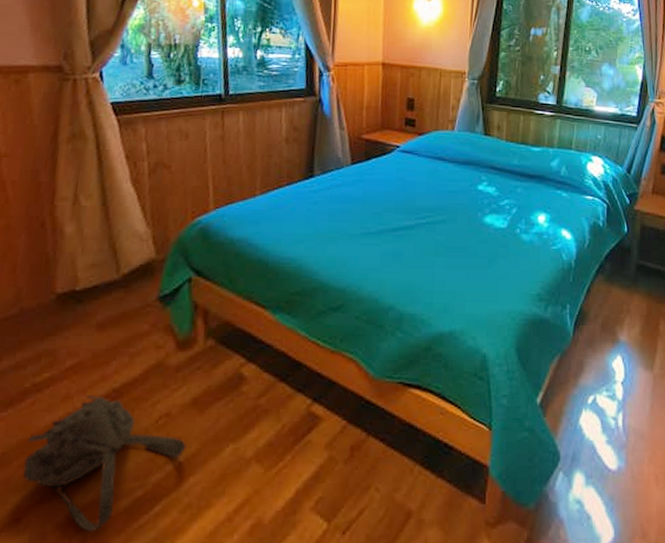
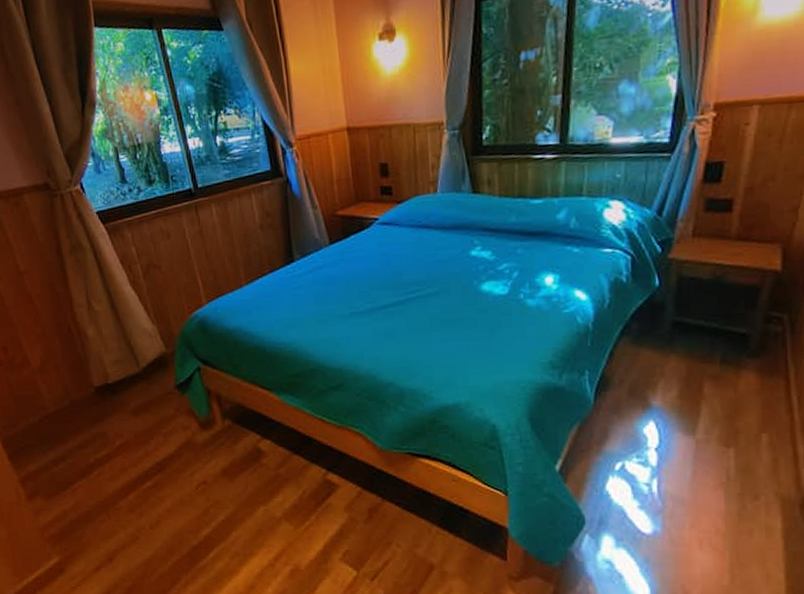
backpack: present [23,394,187,532] -> none [102,467,225,570]

